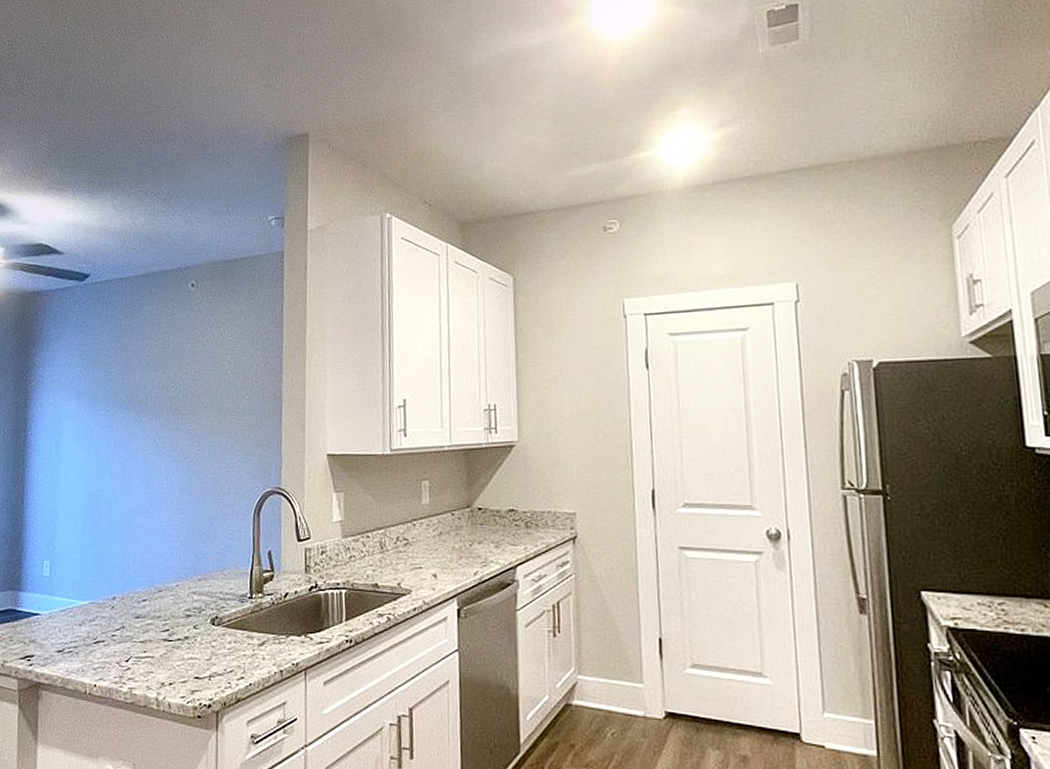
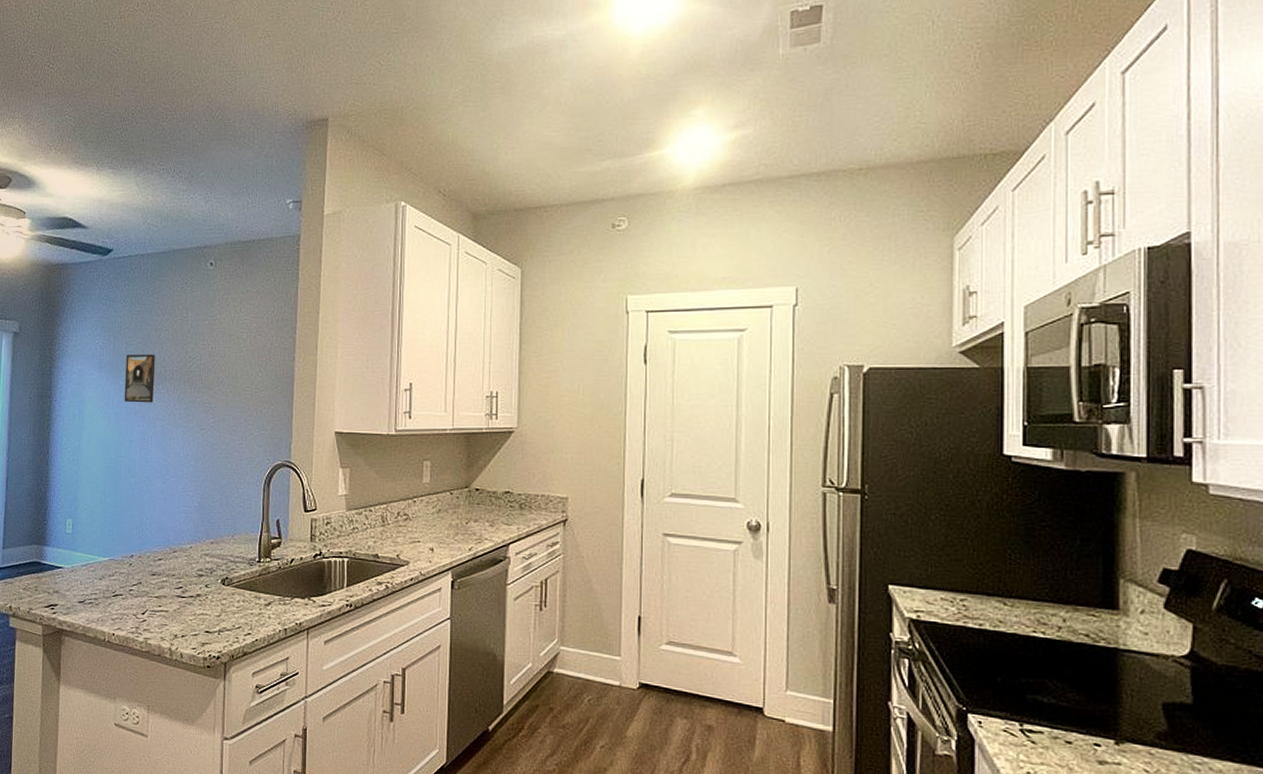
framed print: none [103,381,136,433] -> present [124,354,155,403]

